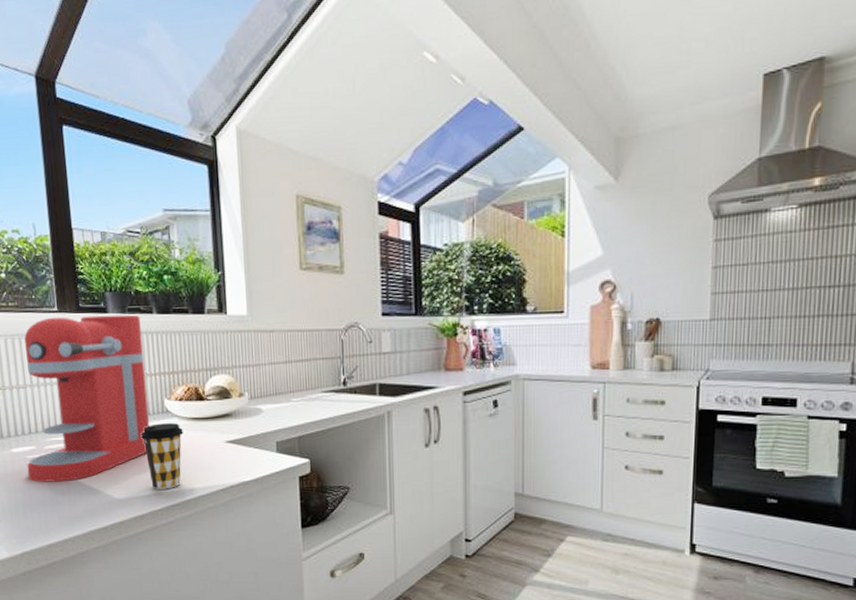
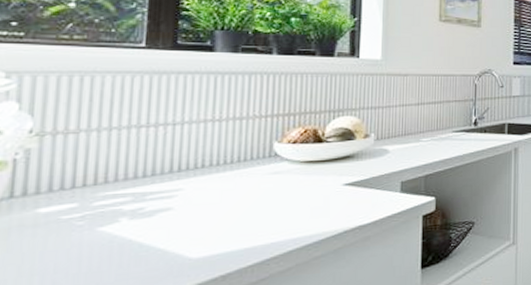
coffee maker: present [24,314,150,482] -> none [57,53,256,248]
coffee cup: present [141,423,183,489] -> none [237,167,293,243]

